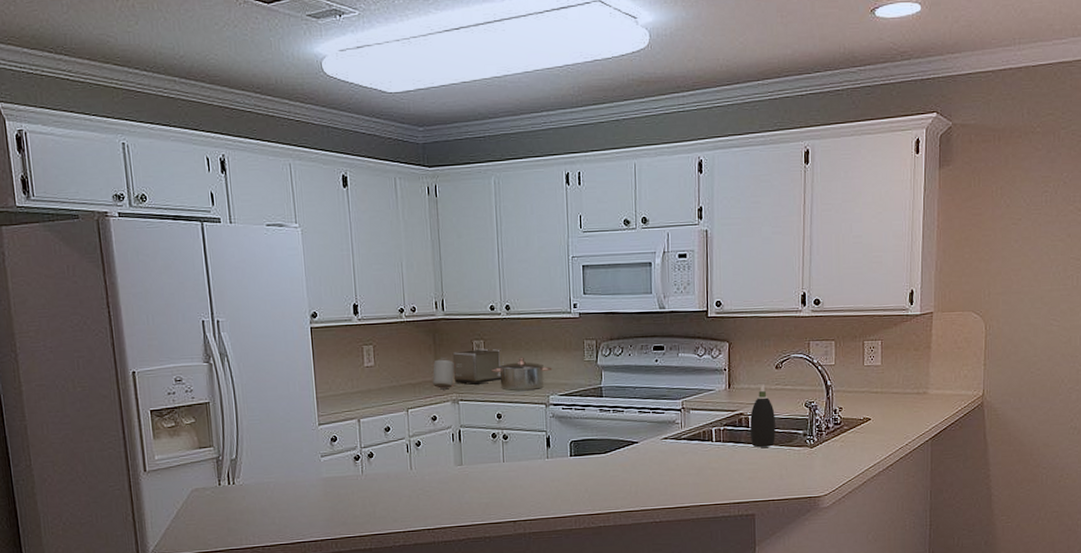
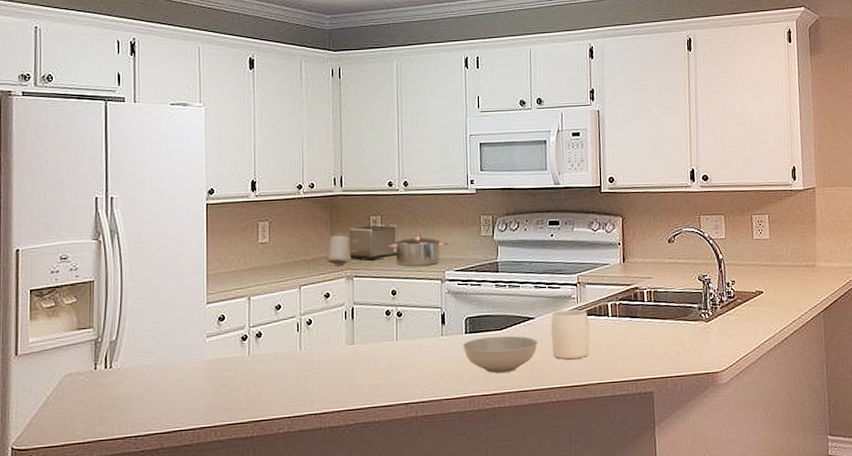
bowl: none [568,459,641,494] -> present [462,335,538,373]
mug: none [654,434,693,483] -> present [551,309,590,360]
soap dispenser: present [750,384,776,448] -> none [645,258,671,322]

